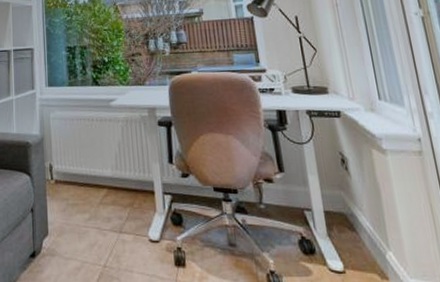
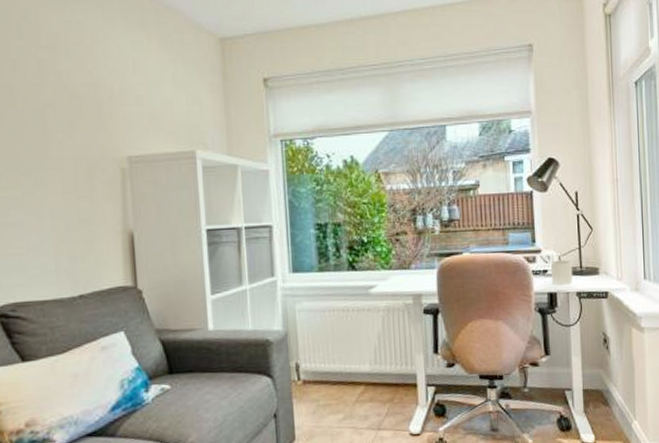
mug: none [277,80,301,104] -> present [550,260,573,286]

